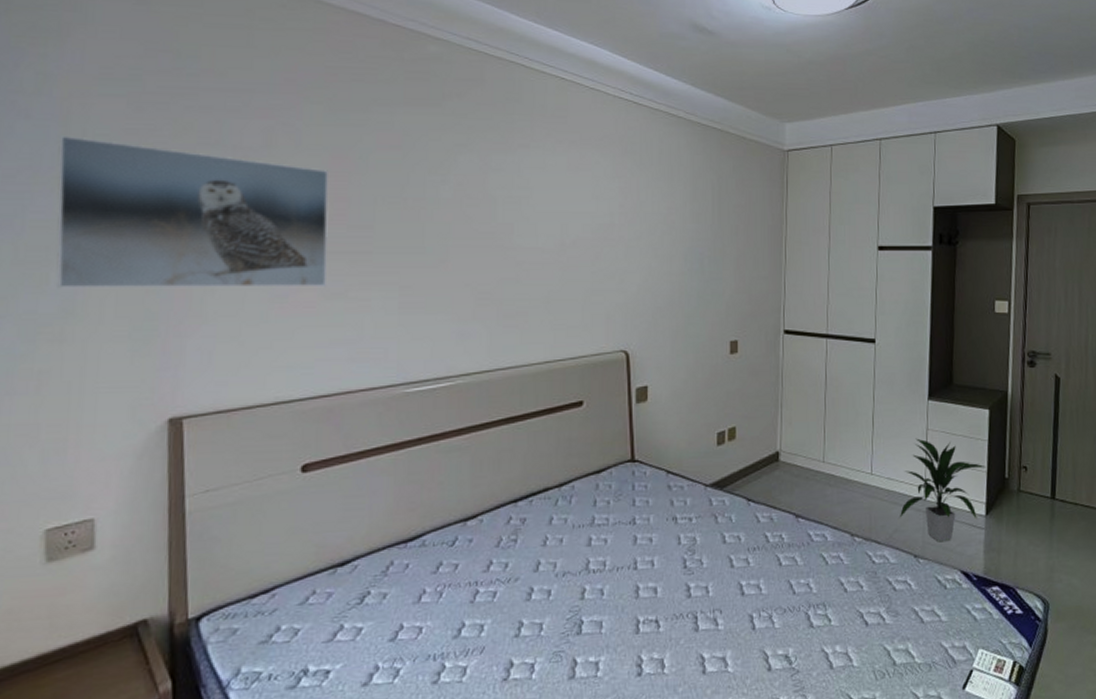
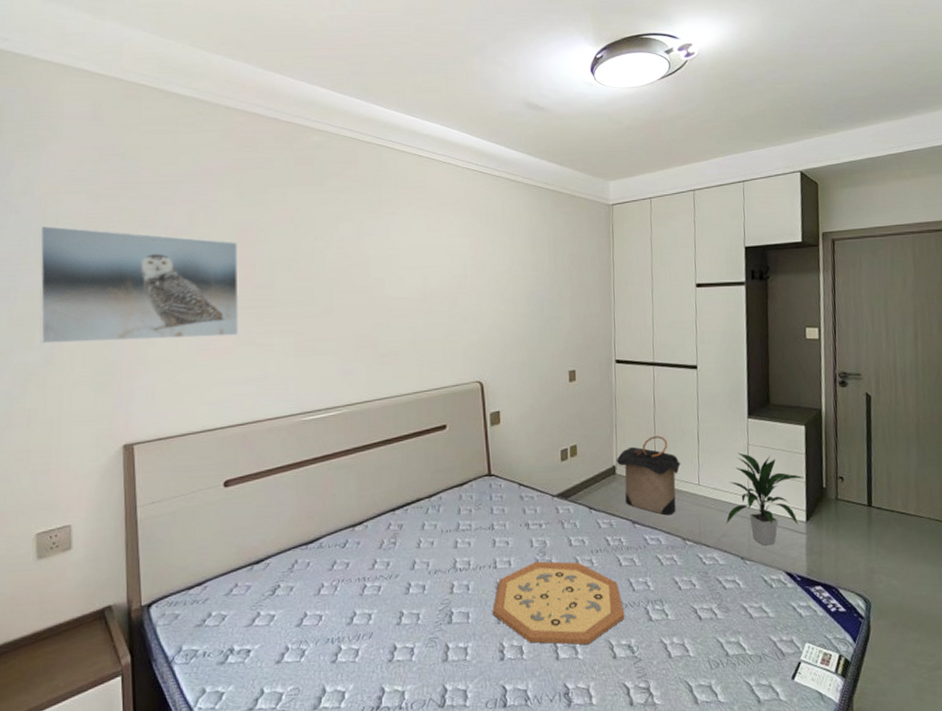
decorative tray: none [631,560,783,656] -> present [493,561,625,645]
laundry hamper: none [780,418,852,508] -> present [616,436,681,516]

